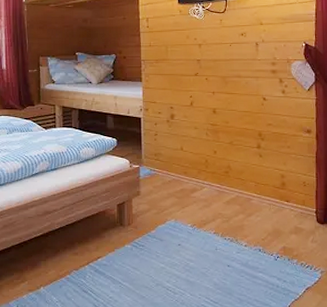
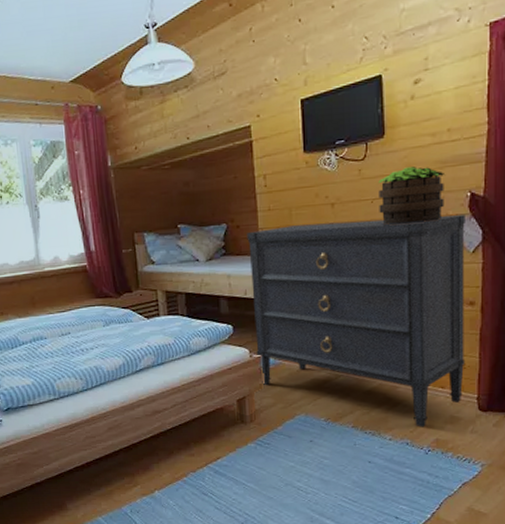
dresser: none [131,59,305,236] -> present [247,215,465,428]
potted plant: none [235,21,286,64] -> present [378,166,446,225]

